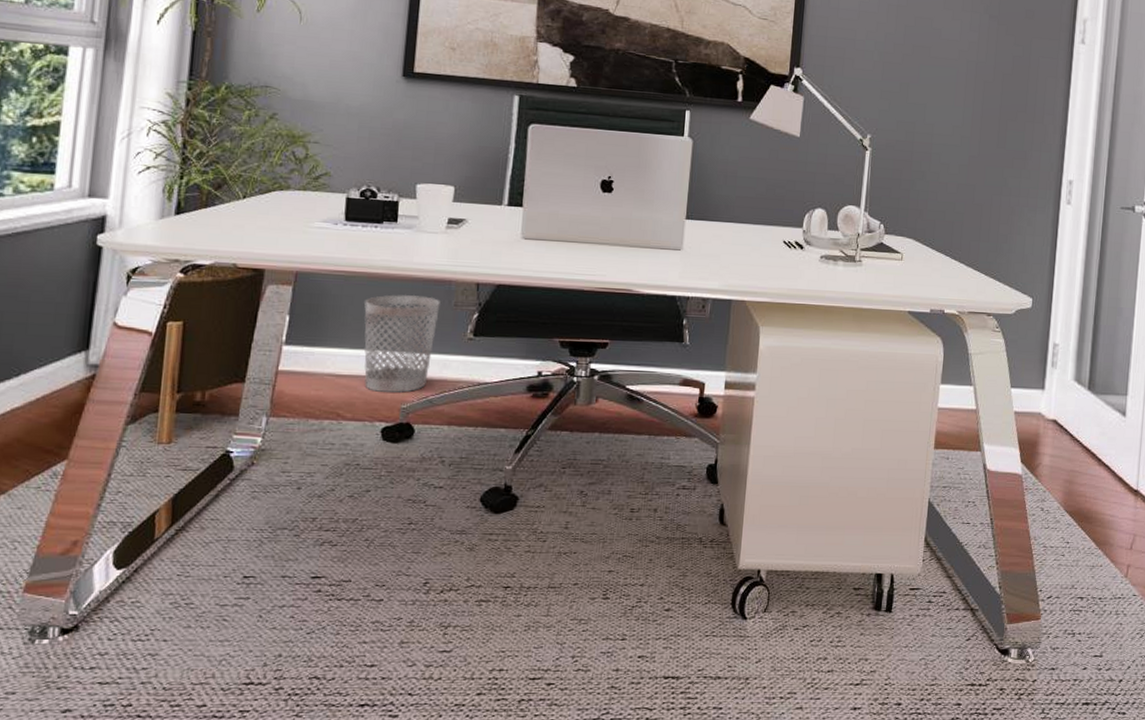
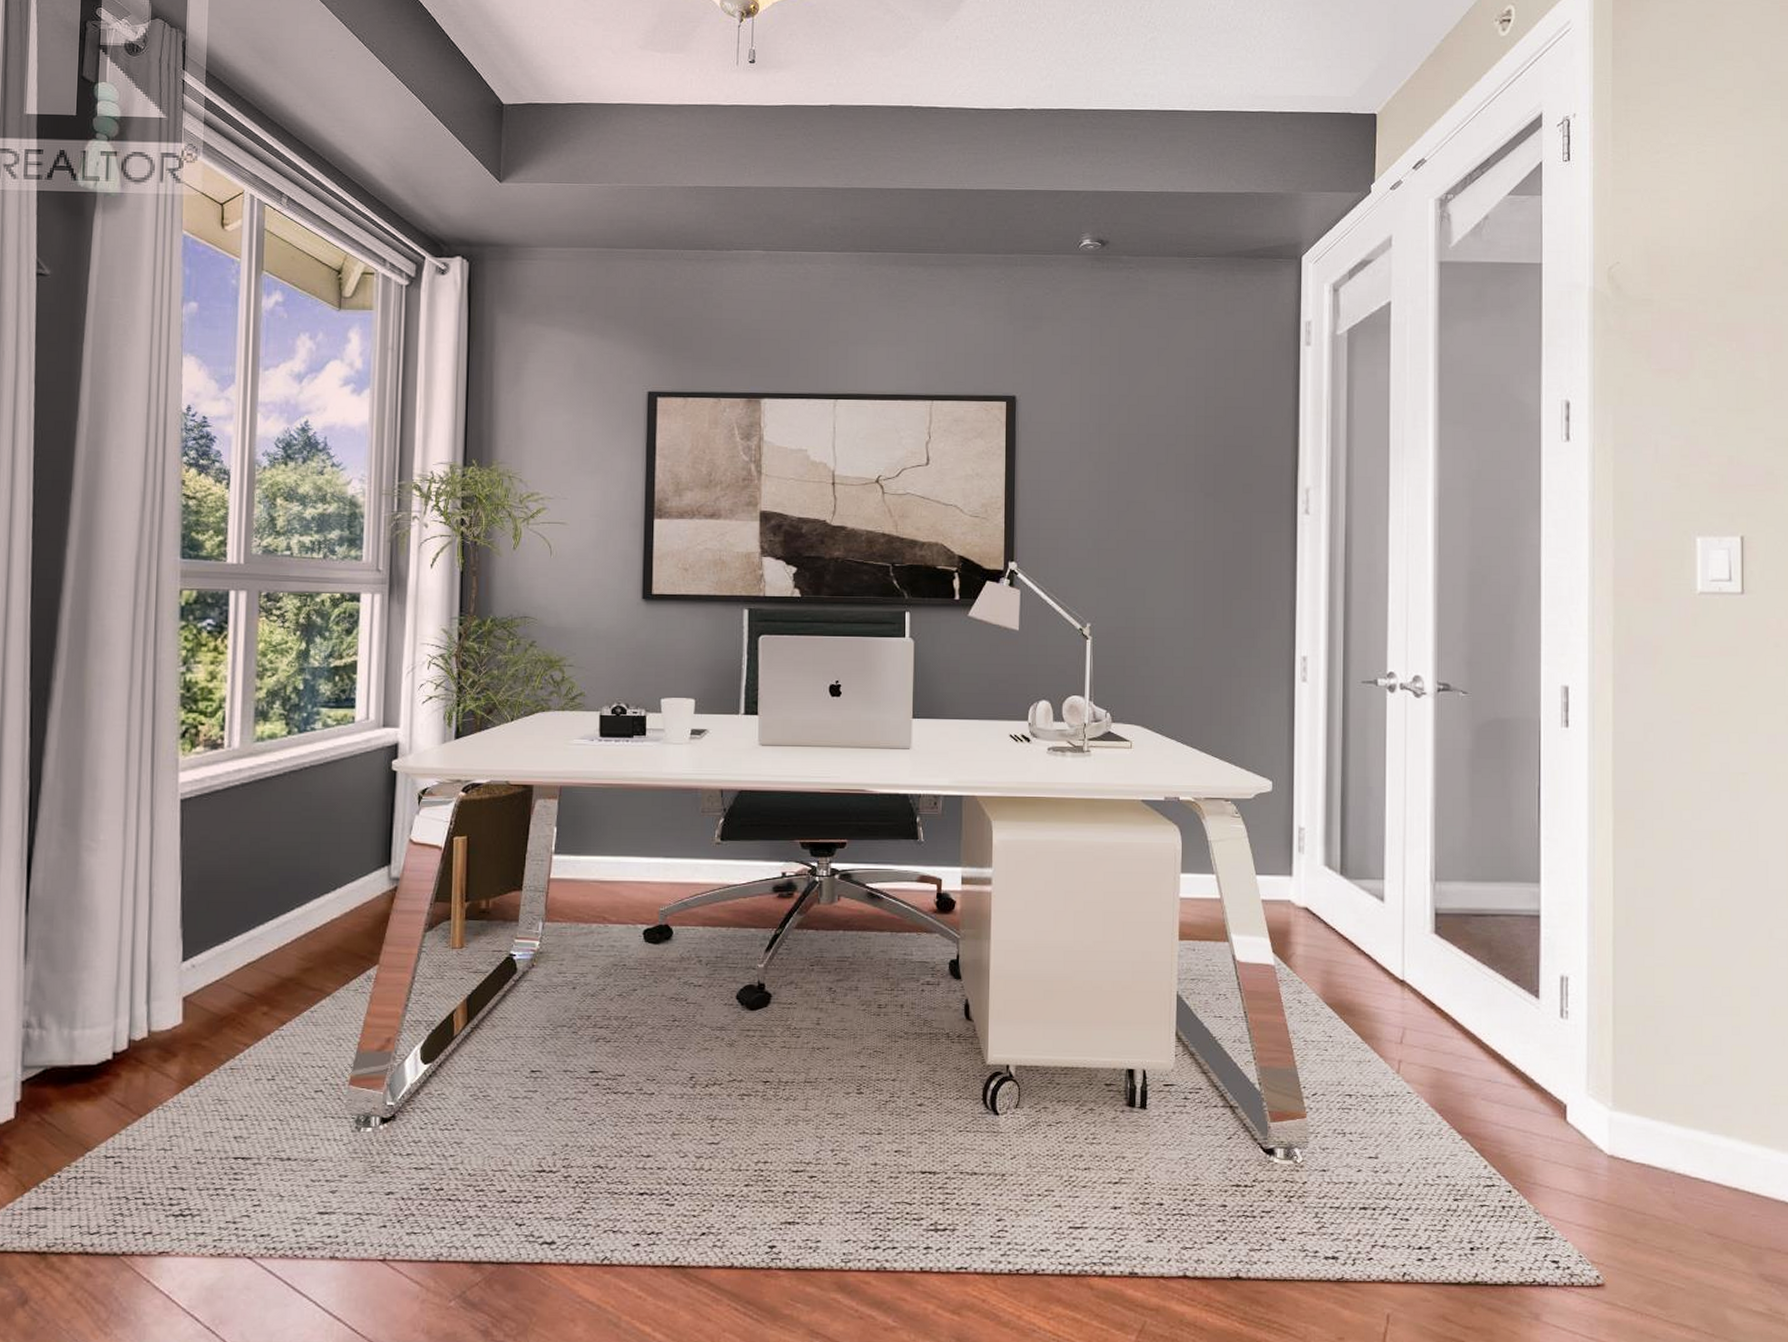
wastebasket: present [364,294,440,393] -> none [621,803,689,896]

